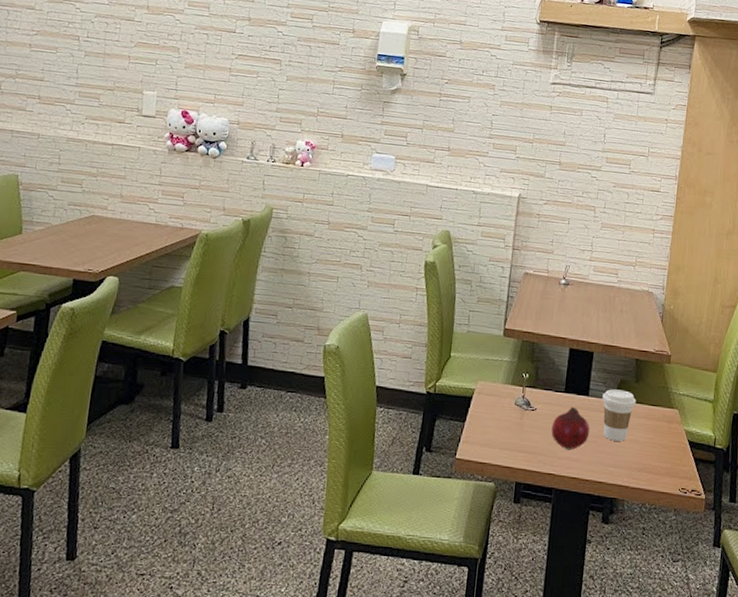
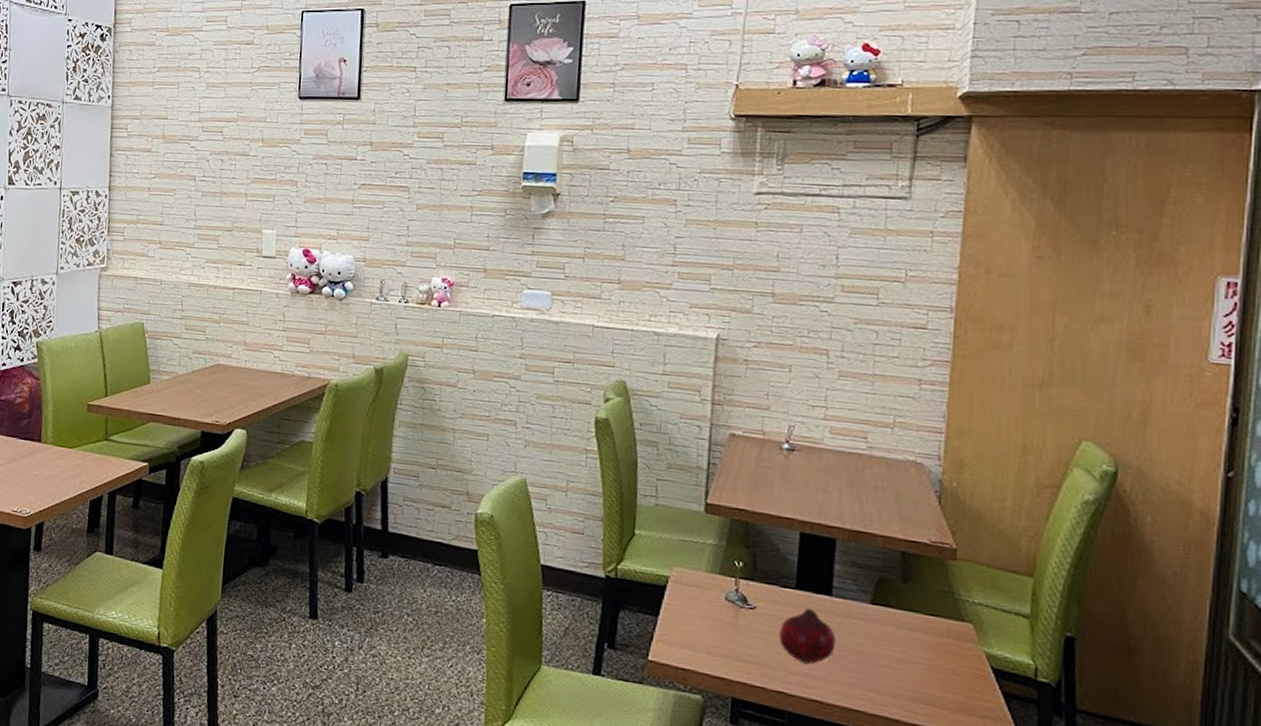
coffee cup: present [602,389,637,441] -> none [852,589,905,660]

